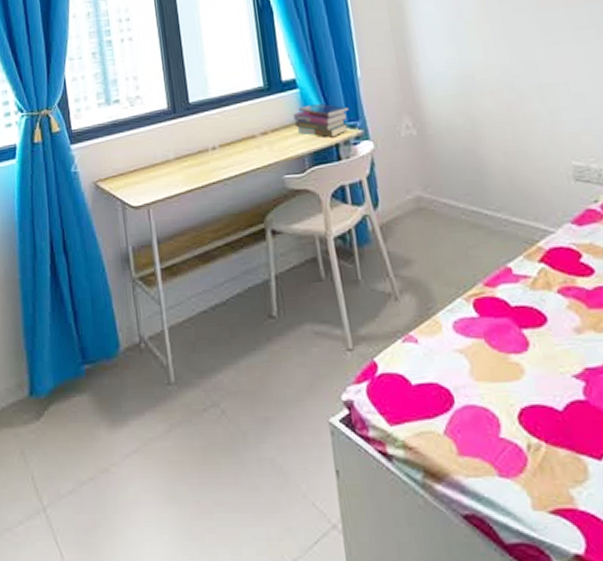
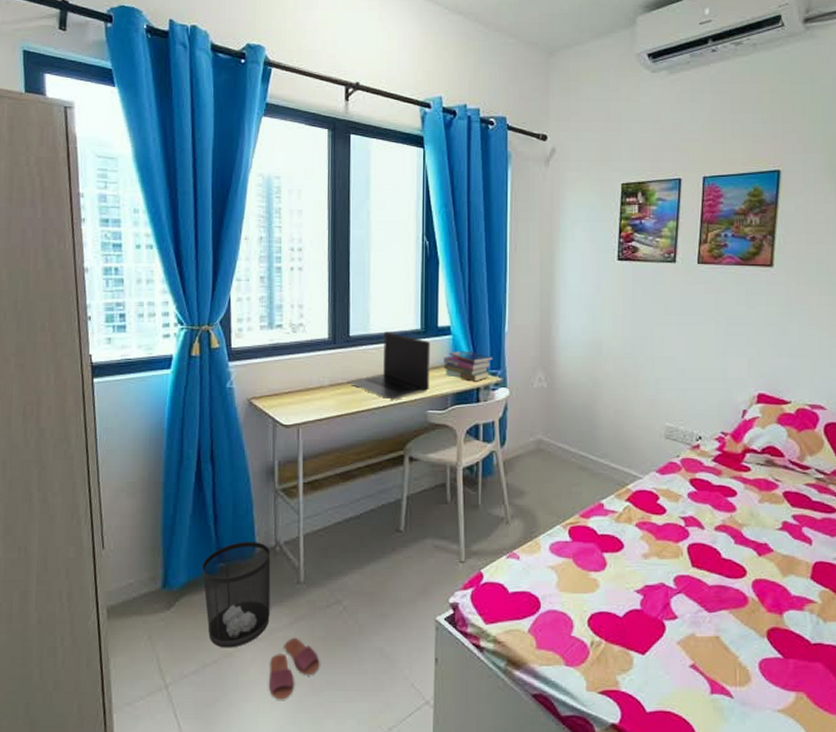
waste bin: none [66,339,144,463] -> present [201,542,271,648]
slippers: none [149,448,205,524] -> present [269,637,320,700]
laptop computer: none [192,93,282,168] -> present [346,332,431,400]

